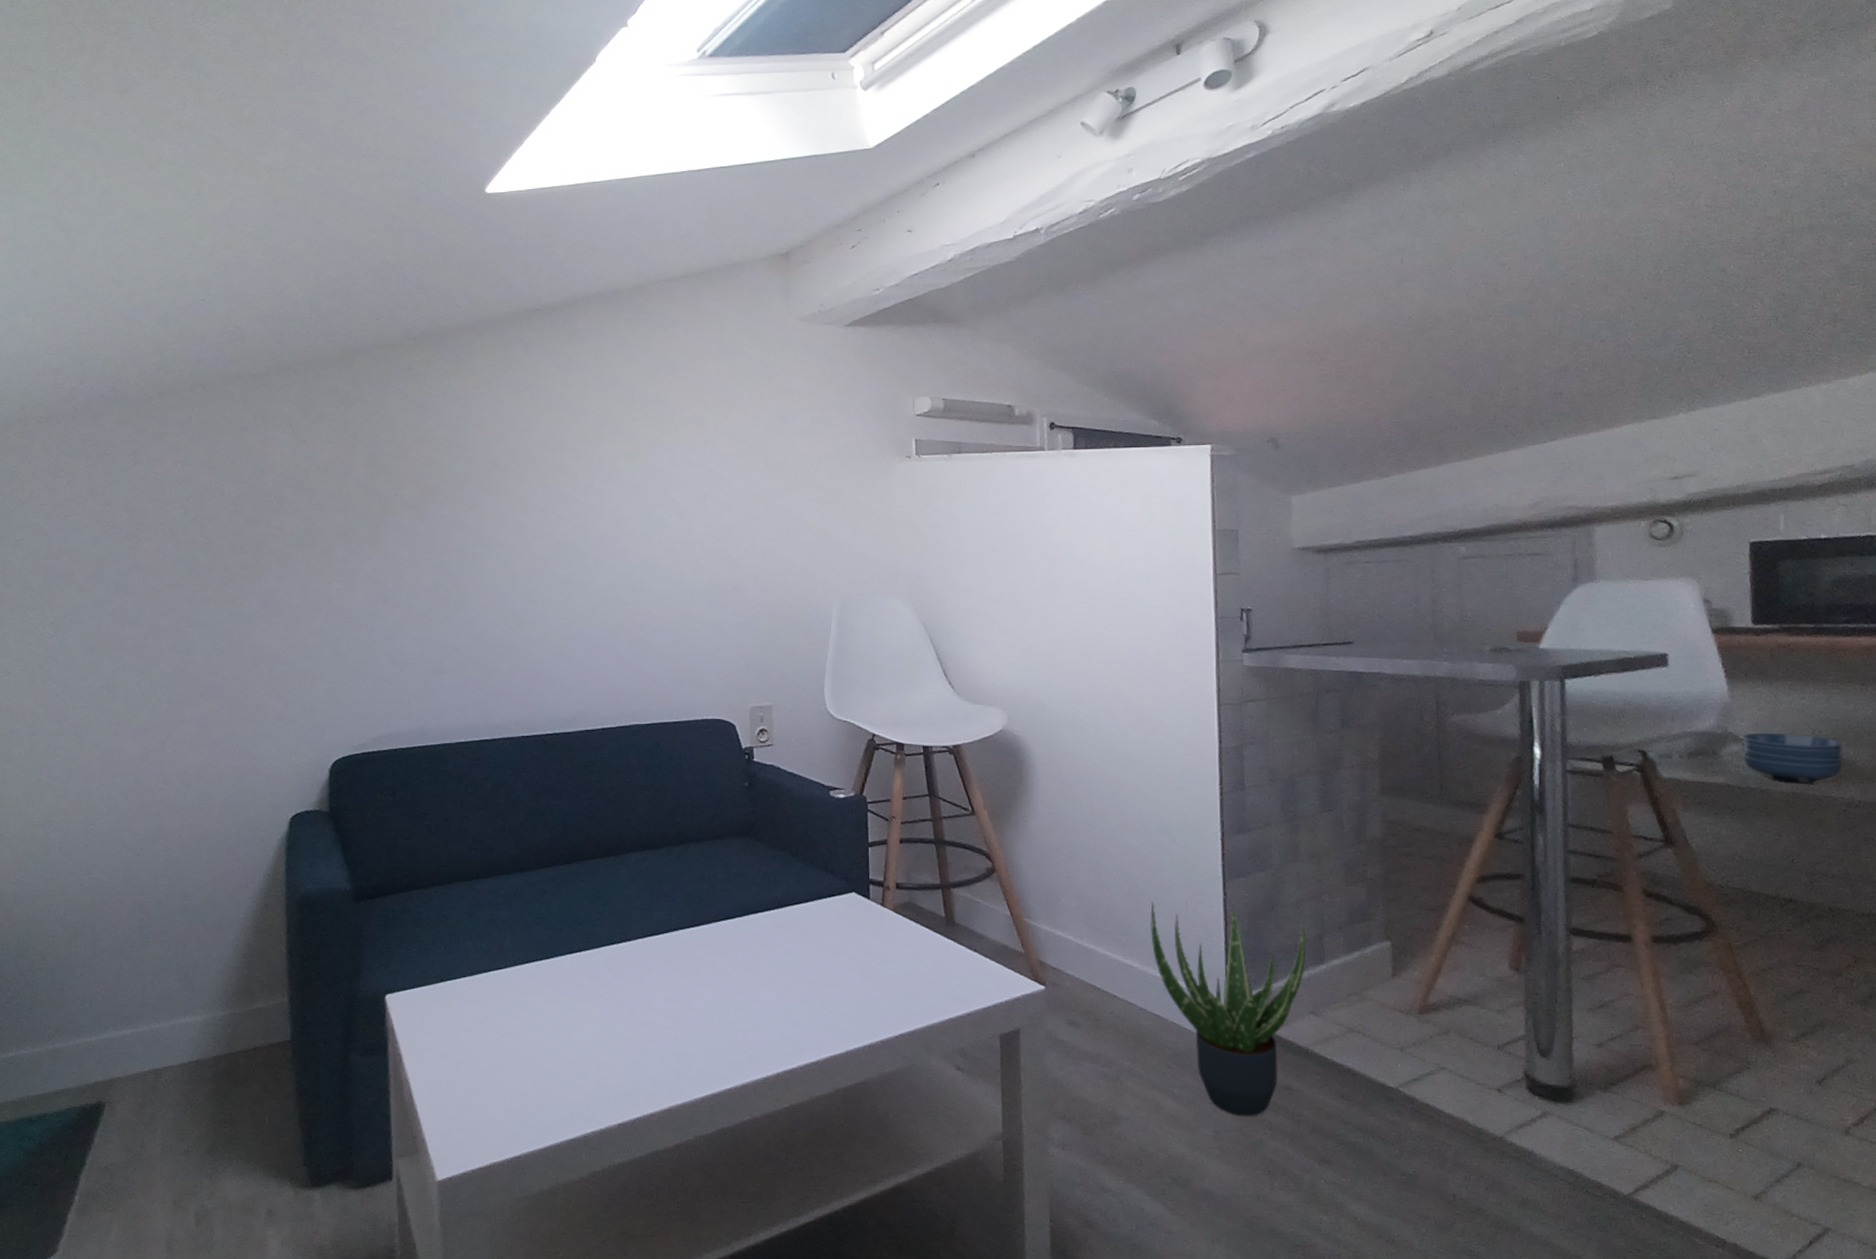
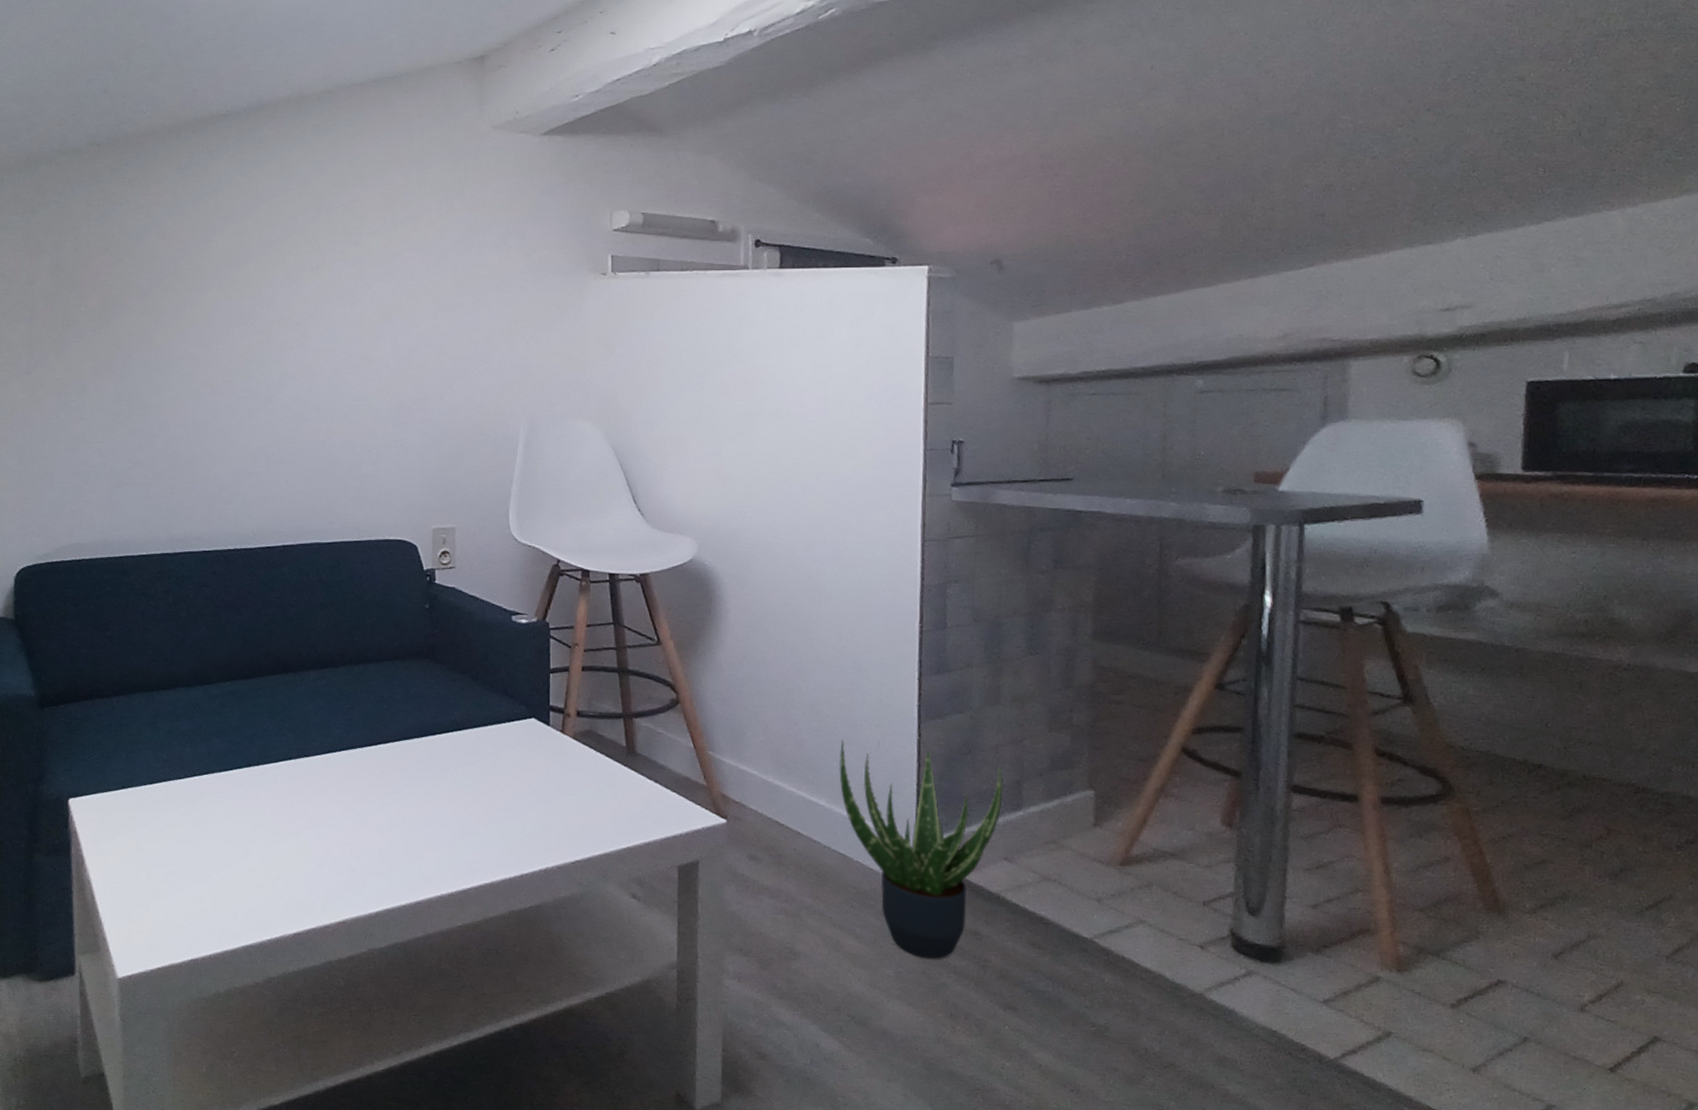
bowl: present [1741,732,1844,784] -> none [1498,587,1615,644]

